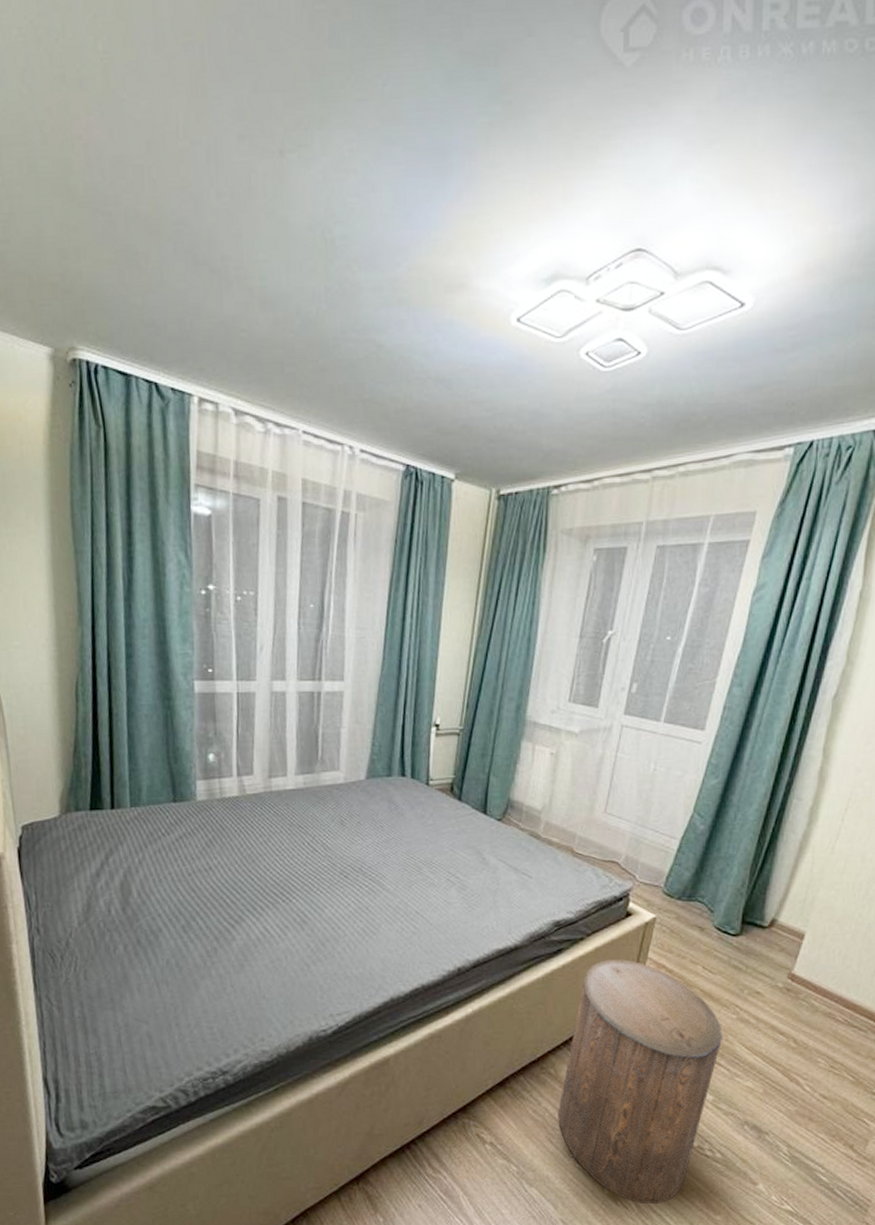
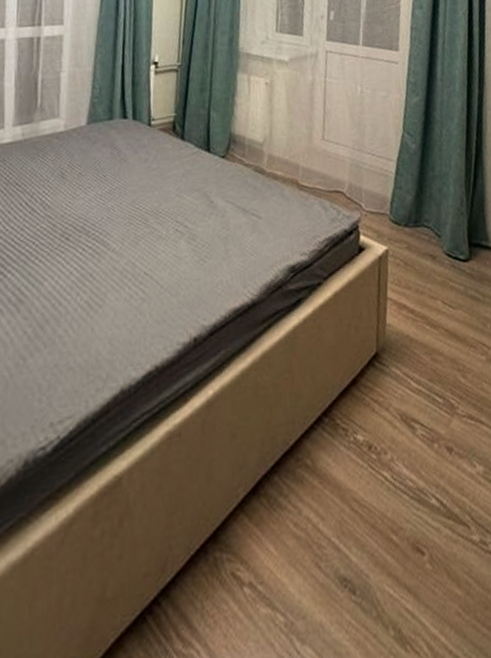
stool: present [558,959,722,1204] -> none [321,303,478,644]

